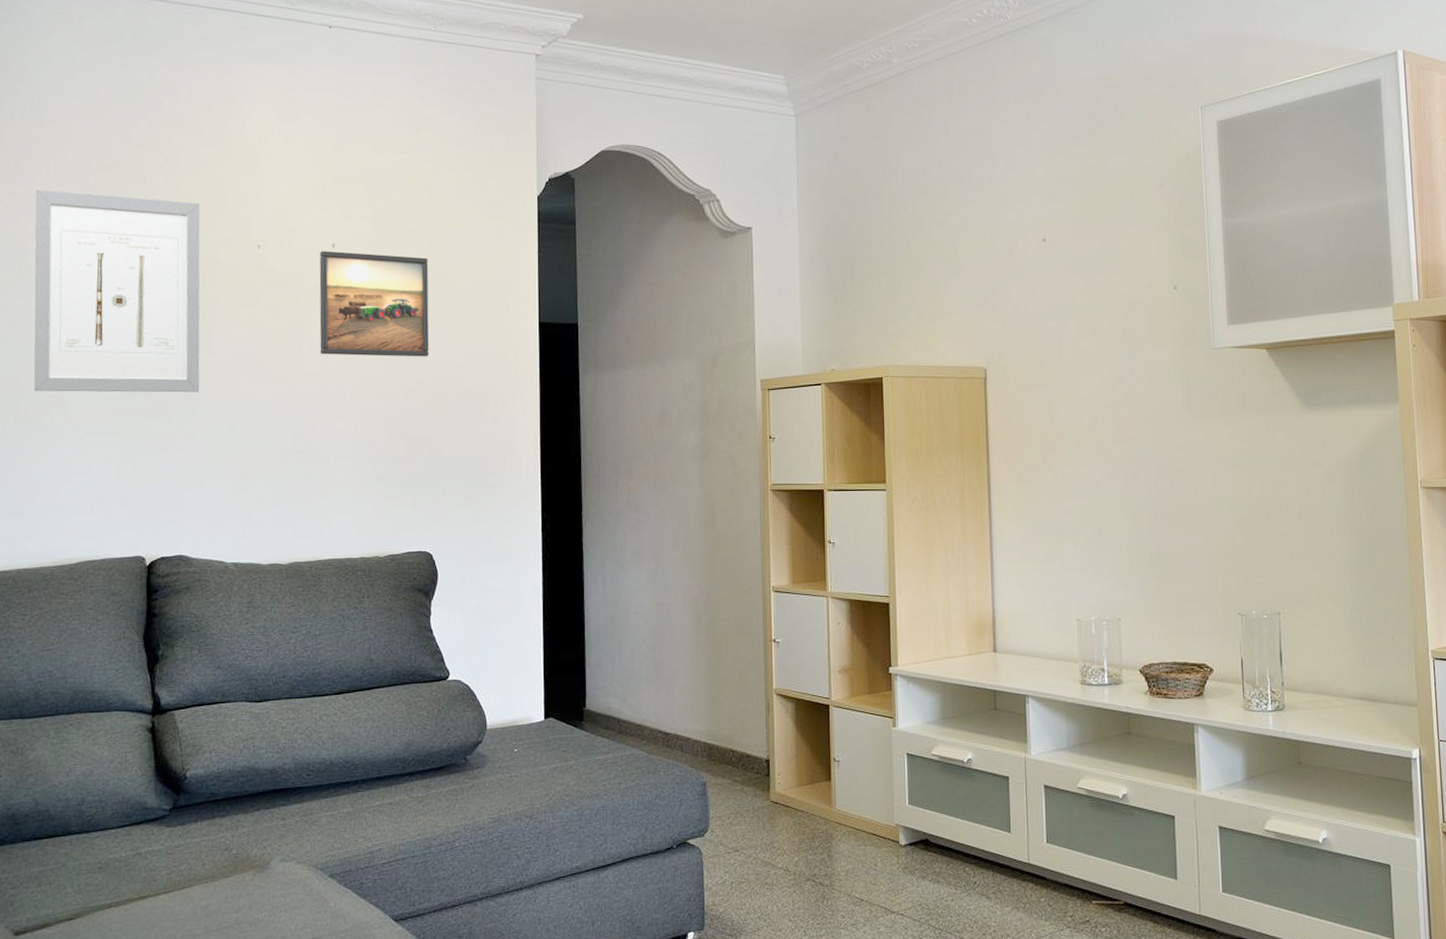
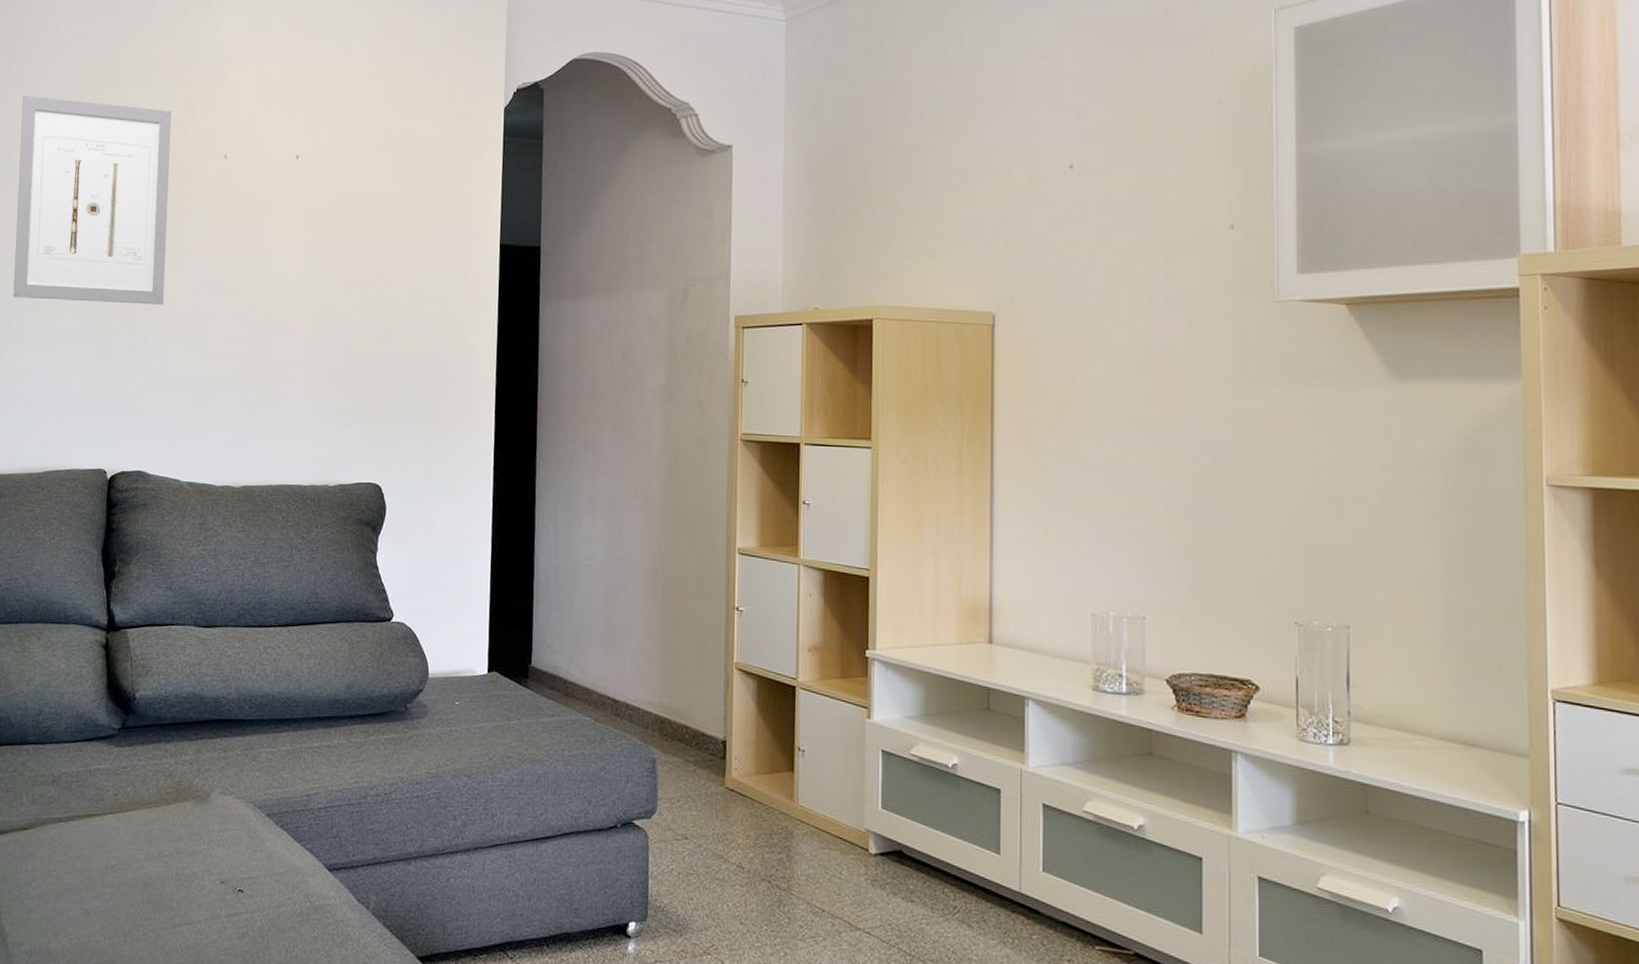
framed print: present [319,250,430,357] -> none [279,162,391,277]

